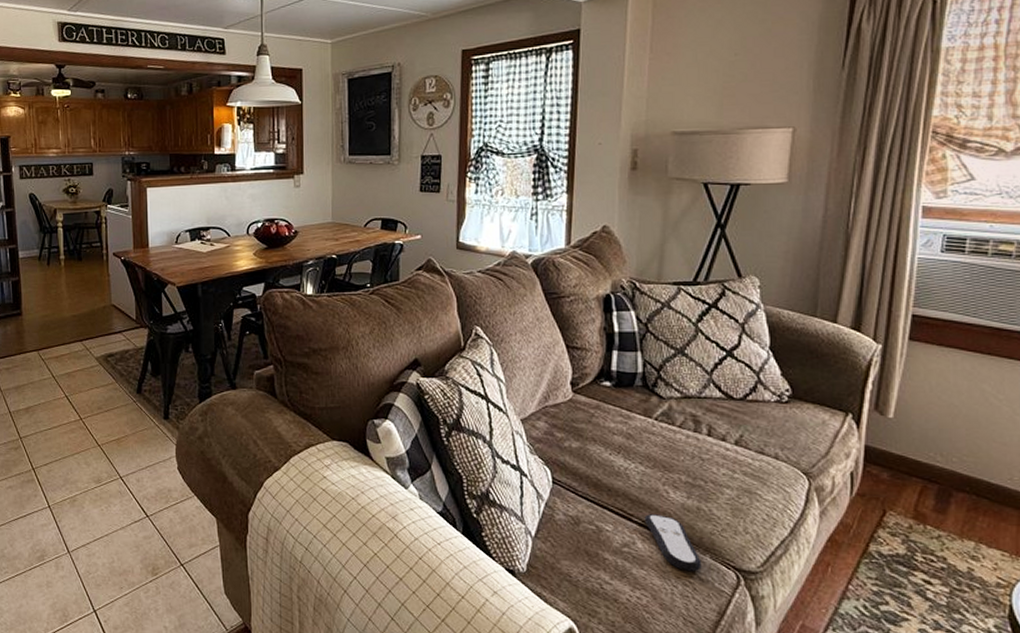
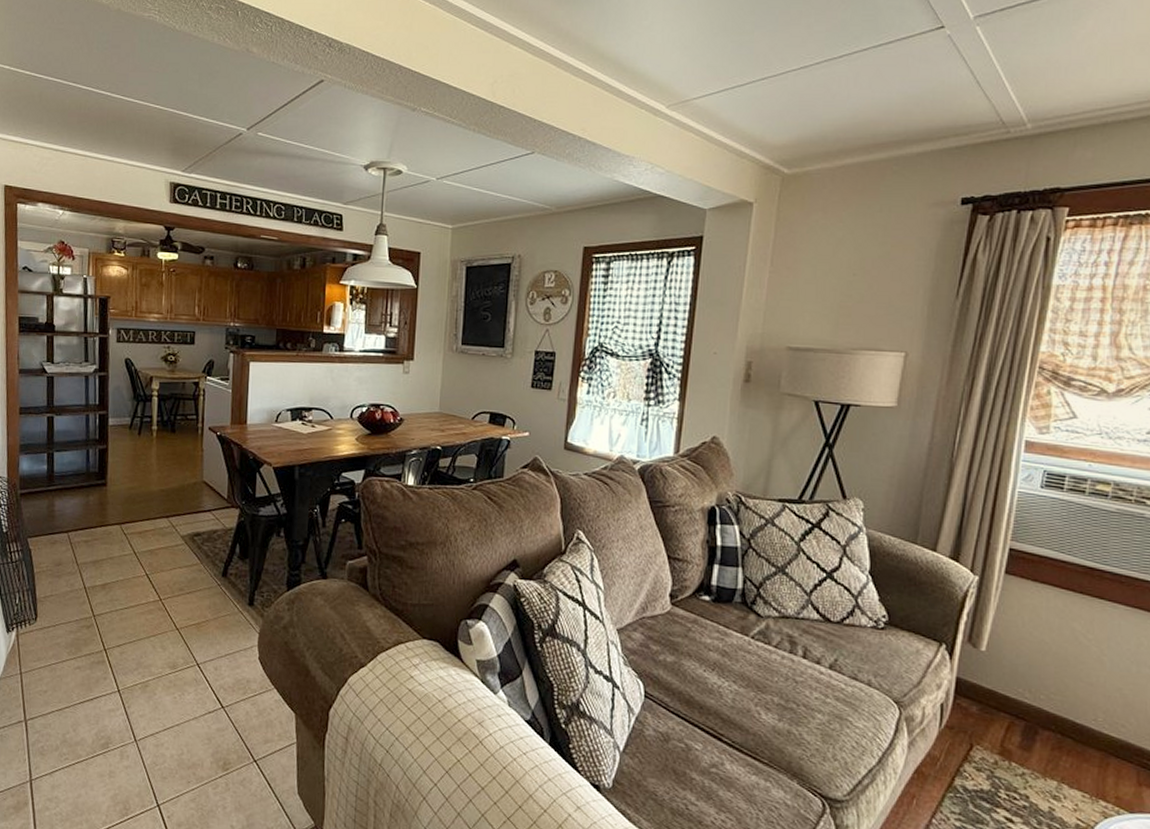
remote control: present [644,514,702,572] -> none [734,735,789,797]

